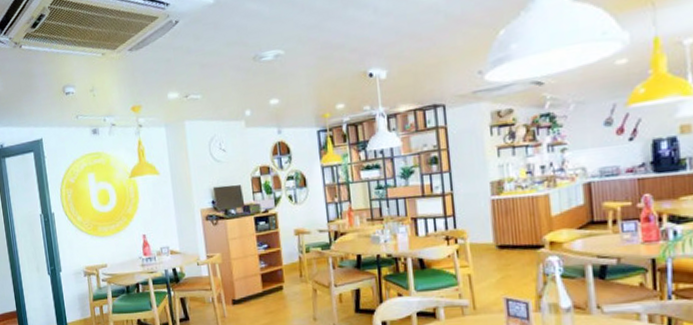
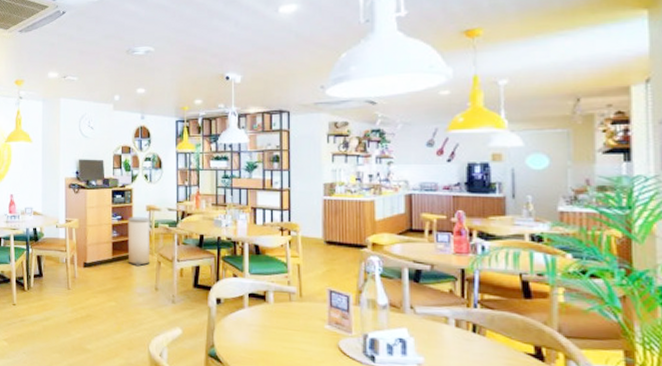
pedal bin: none [275,242,304,296] -> present [128,217,149,266]

